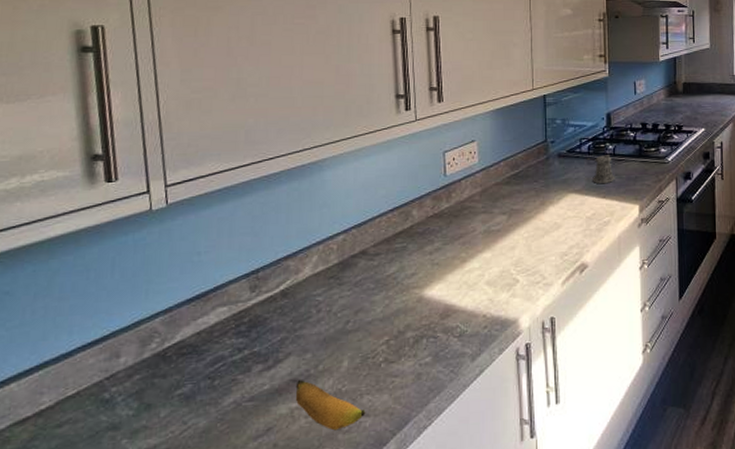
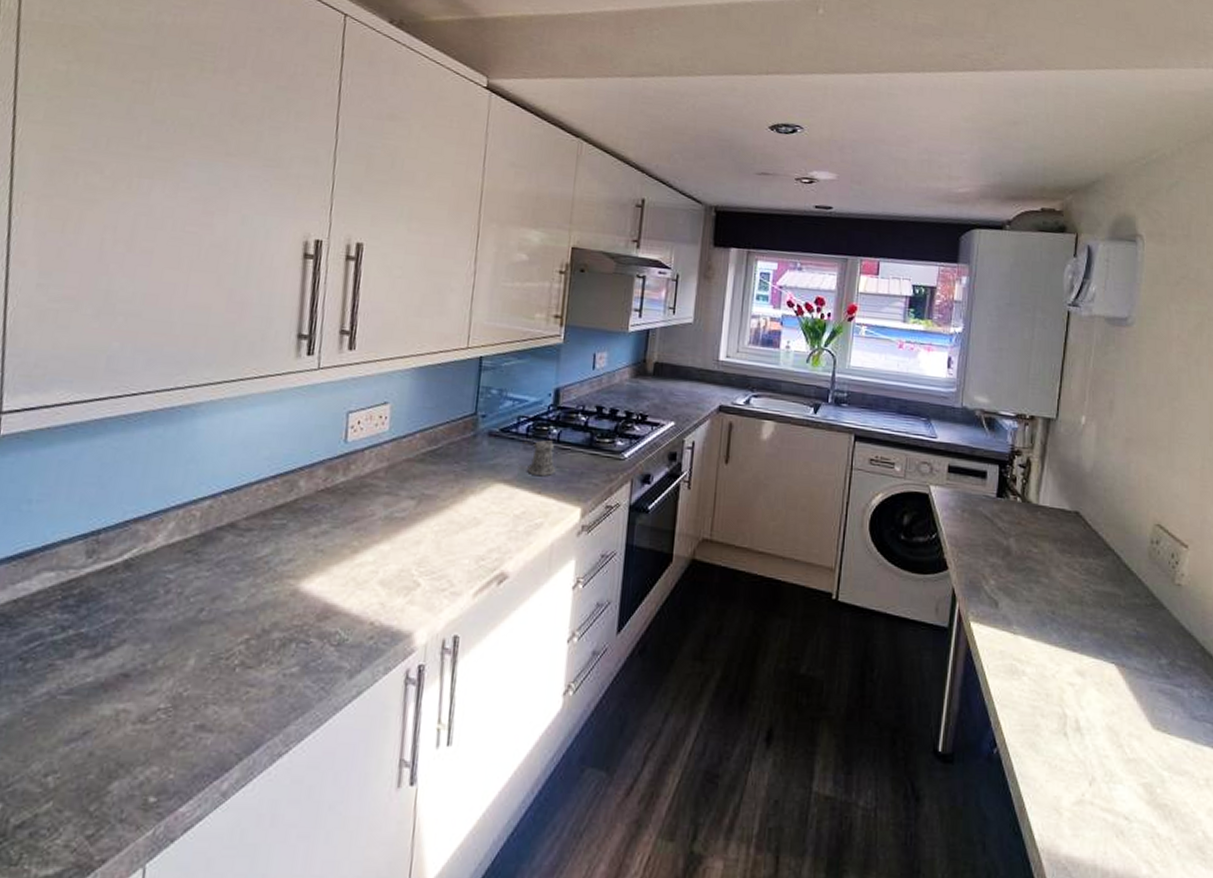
banana: present [295,379,366,431] -> none [123,674,209,745]

